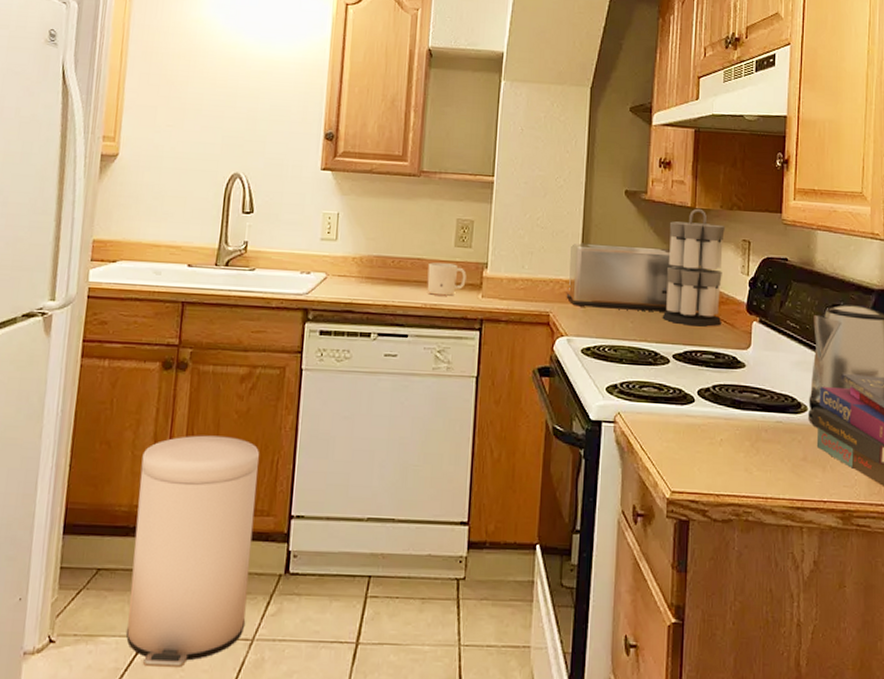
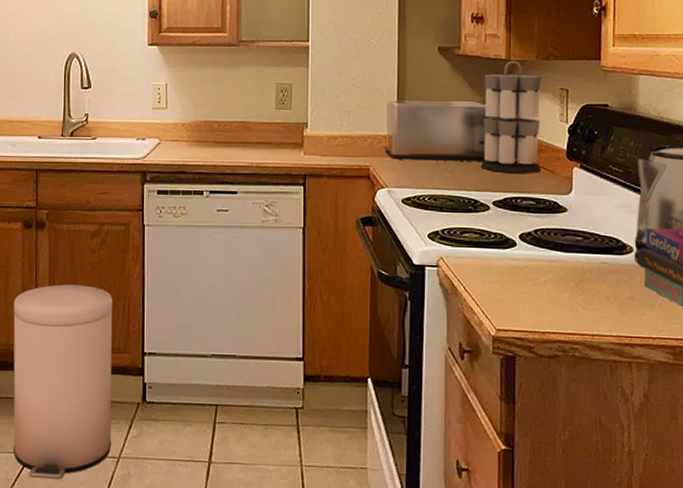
mug: present [427,262,467,296] -> none [252,125,288,155]

